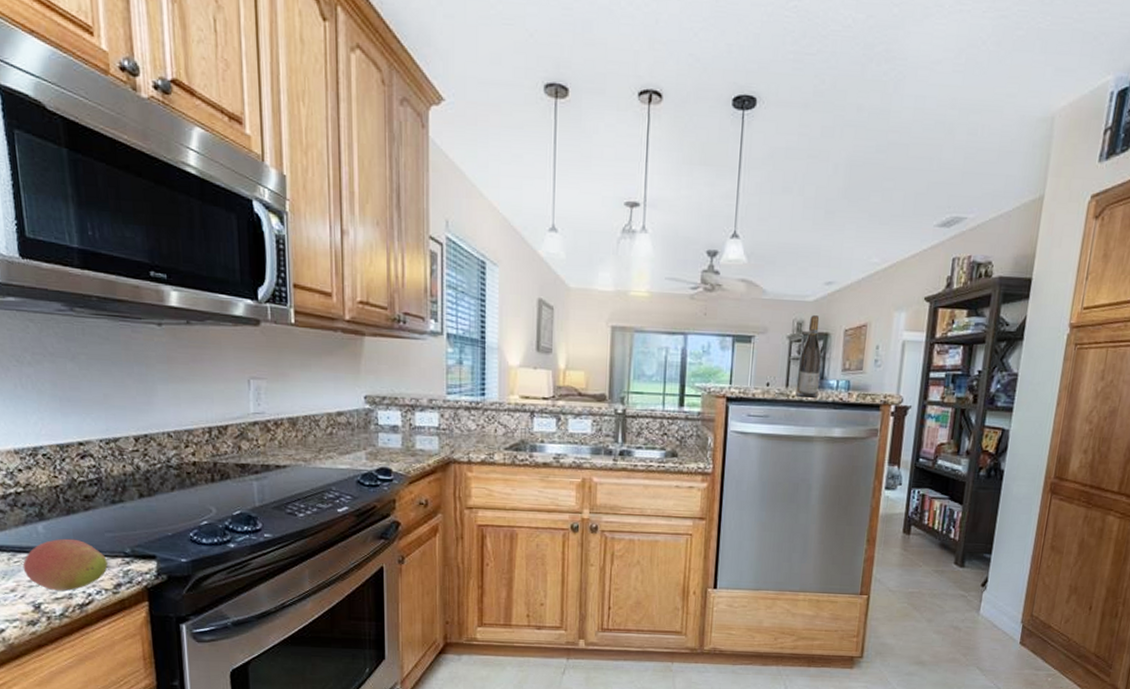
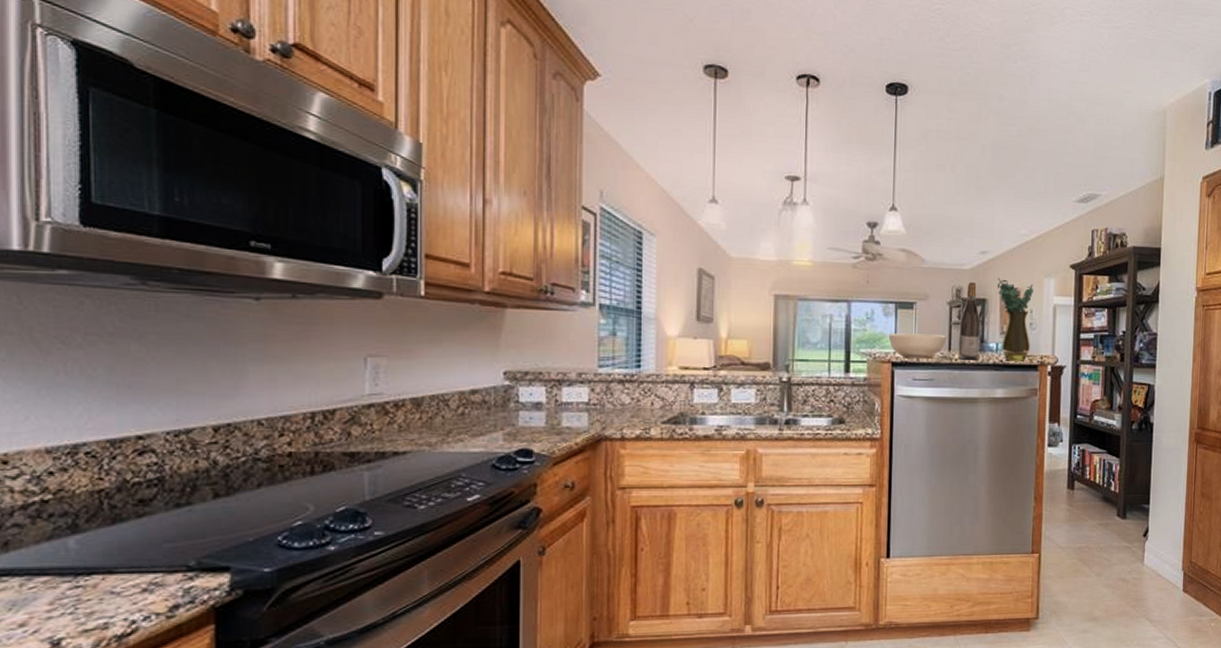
fruit: present [22,538,108,591] -> none [40,553,163,620]
bowl: none [724,367,785,395] -> present [888,333,947,359]
vase: none [841,310,882,402] -> present [997,277,1033,363]

